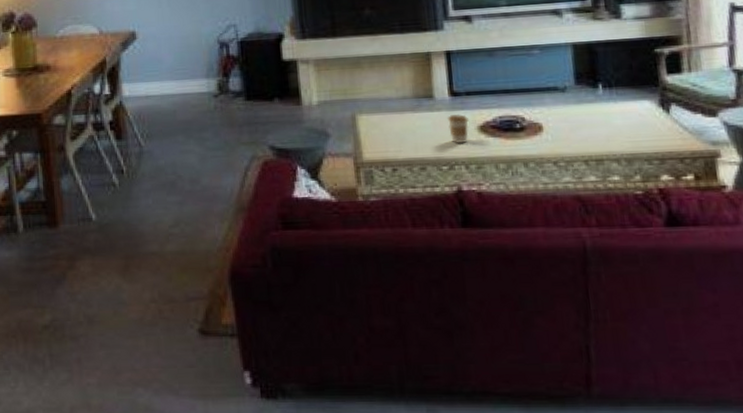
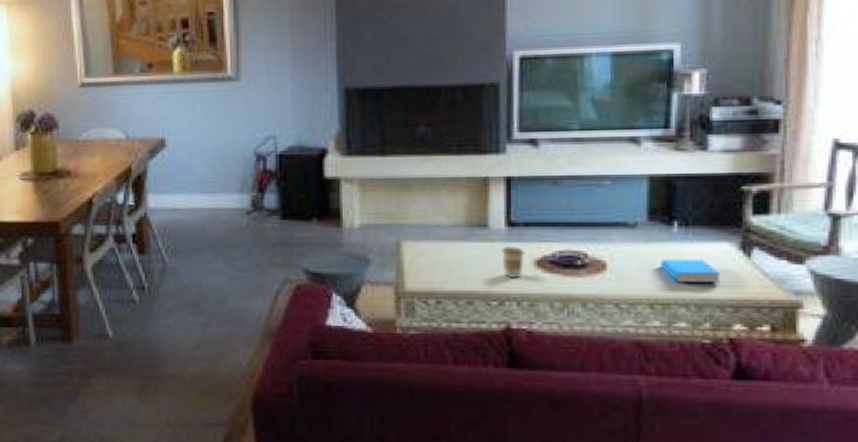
book: none [590,117,646,139] -> present [660,259,721,284]

